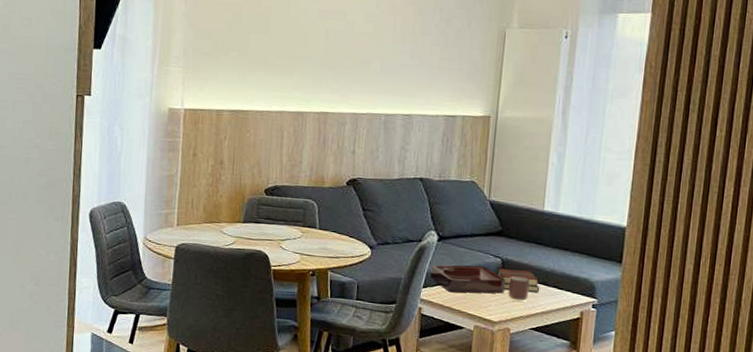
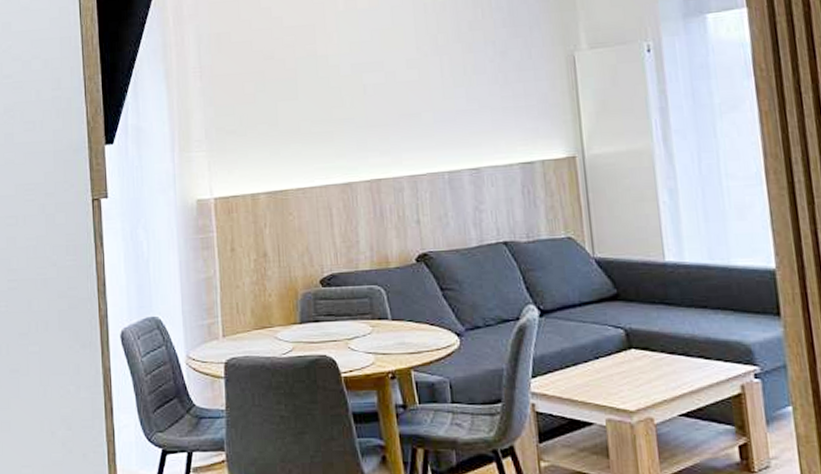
decorative tray: present [430,264,506,294] -> none [536,341,636,380]
books: present [497,268,540,292] -> none [622,340,682,368]
mug: present [508,277,530,302] -> none [639,350,669,381]

